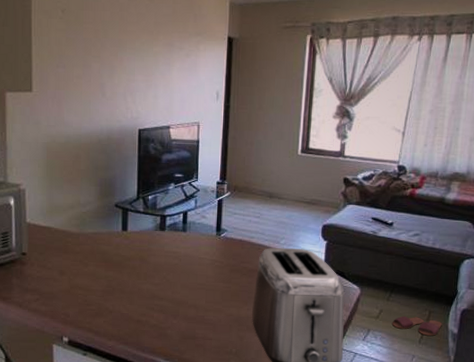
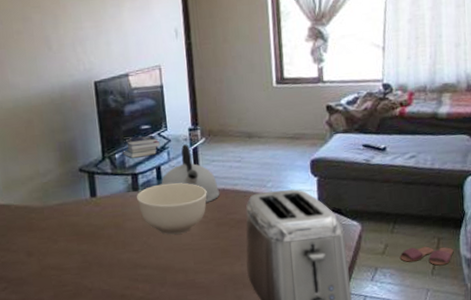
books: none [155,182,190,202] -> present [122,135,161,158]
bowl: none [163,227,226,274] -> present [137,182,207,235]
kettle: none [185,195,237,250] -> present [161,144,220,203]

